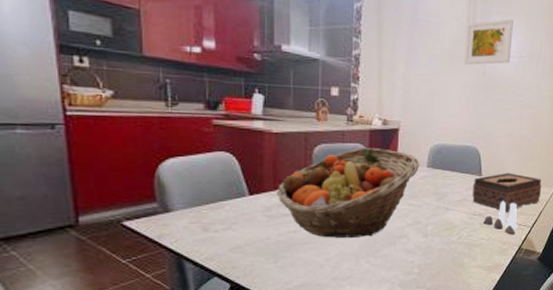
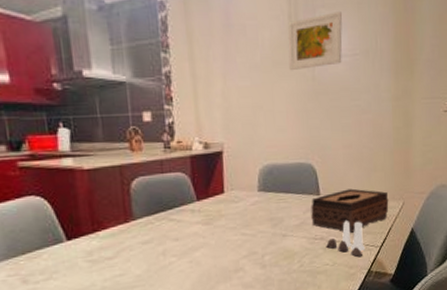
fruit basket: present [276,148,420,238] -> none [95,175,250,279]

